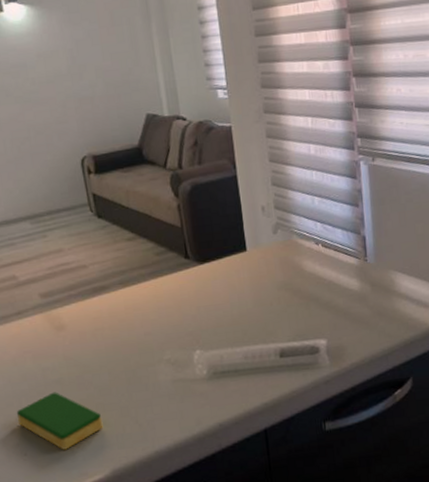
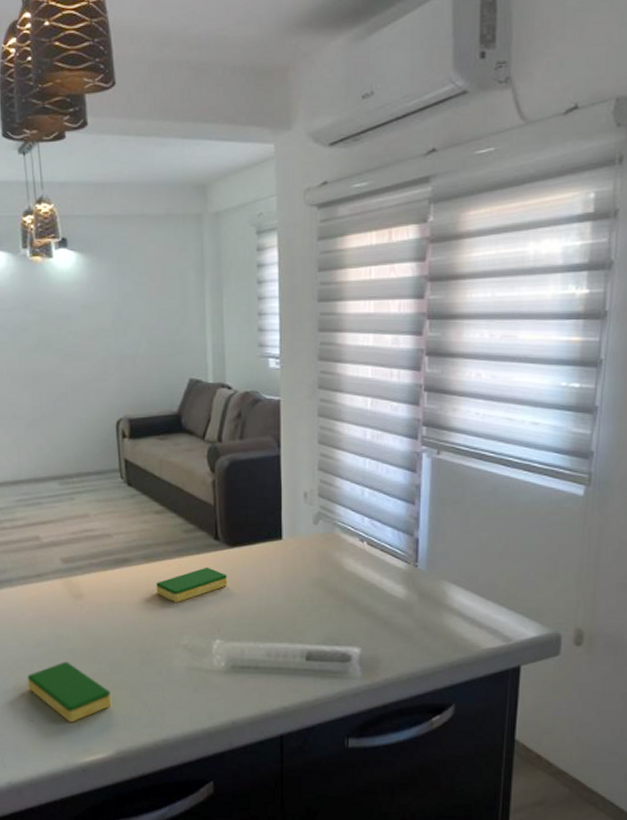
dish sponge: none [134,284,202,321] -> present [156,567,228,602]

